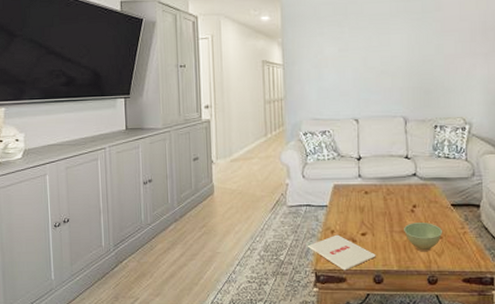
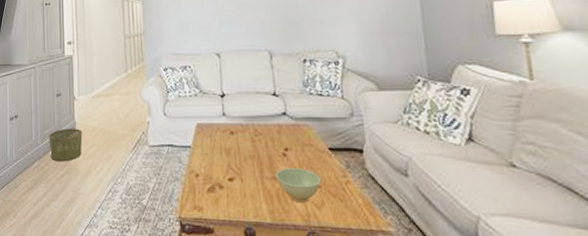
basket: none [185,190,221,224] -> present [49,127,83,162]
magazine: present [307,234,376,271] -> none [170,178,246,221]

